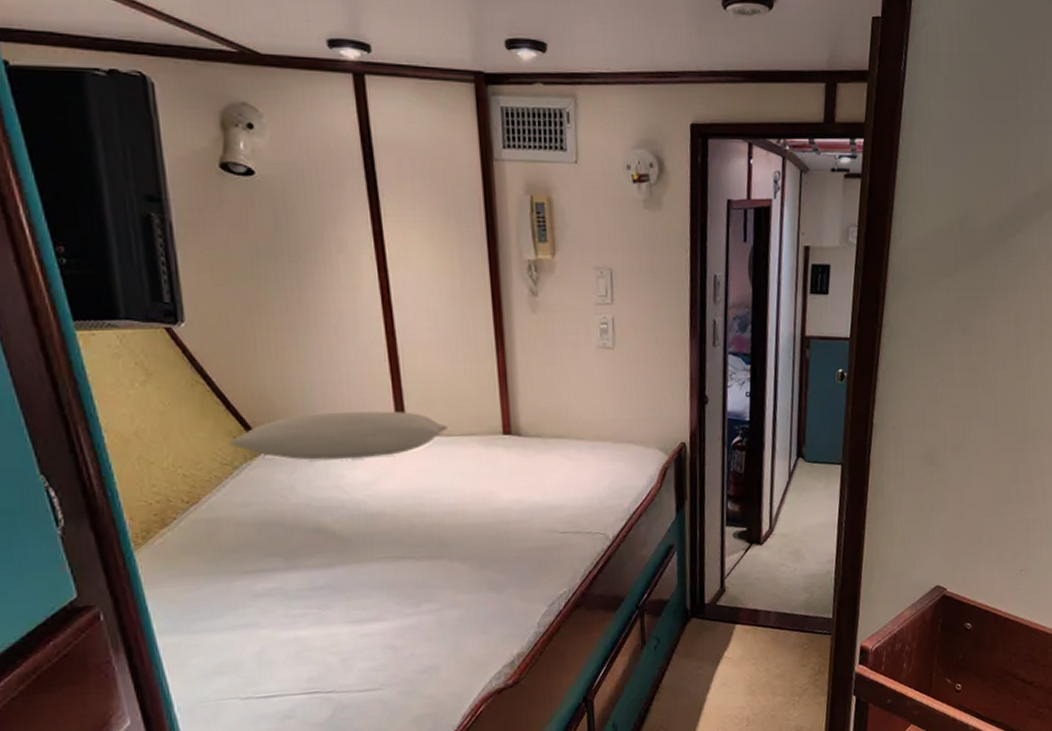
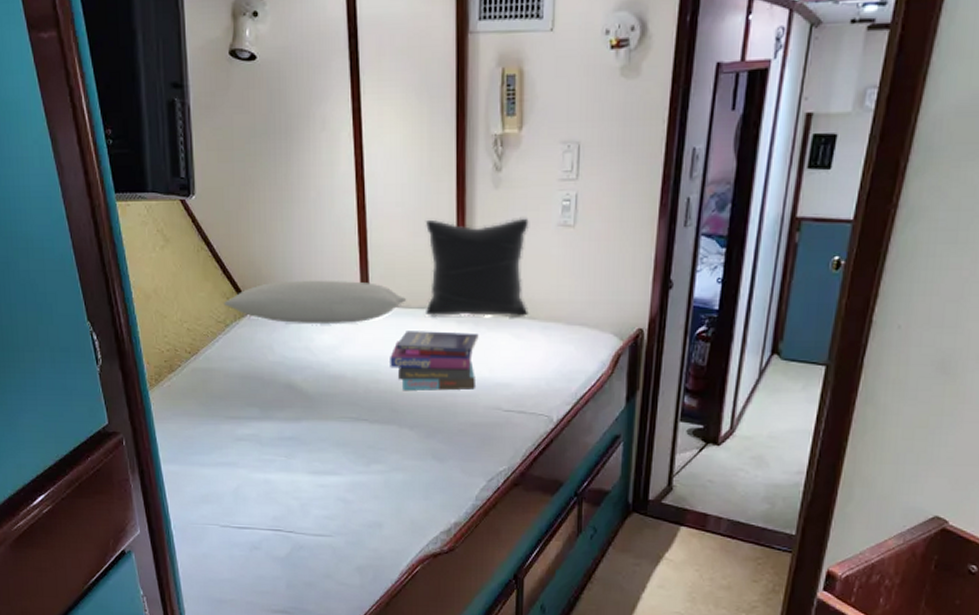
books: none [434,457,528,522] -> present [390,331,479,390]
pillow: none [463,342,575,443] -> present [426,219,529,318]

